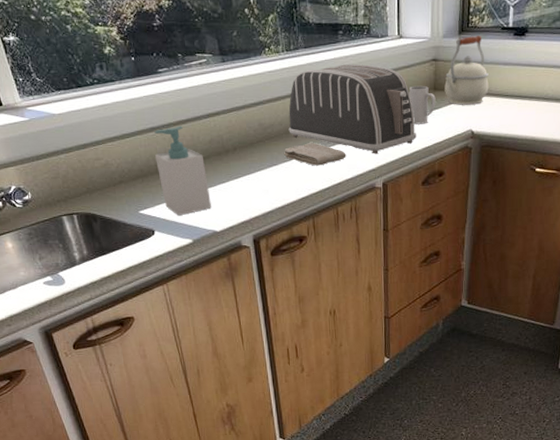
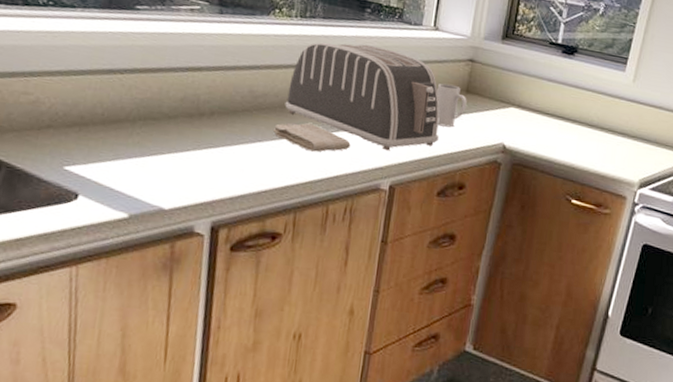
soap bottle: present [154,125,211,215] -> none [102,73,169,181]
kettle: present [444,35,489,105] -> none [478,43,530,117]

